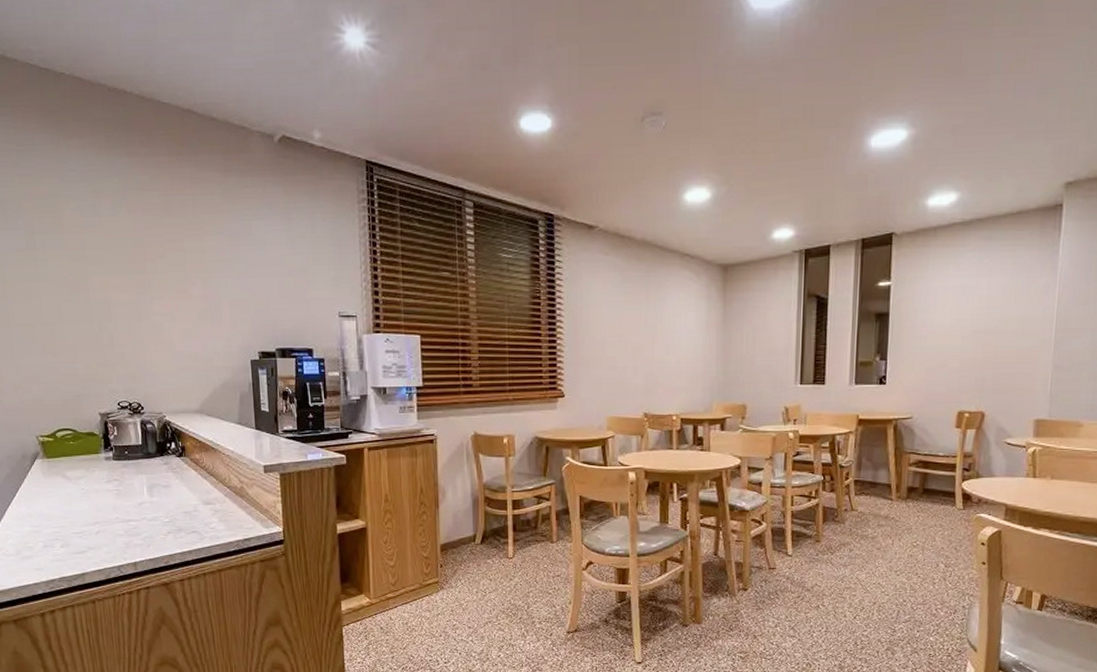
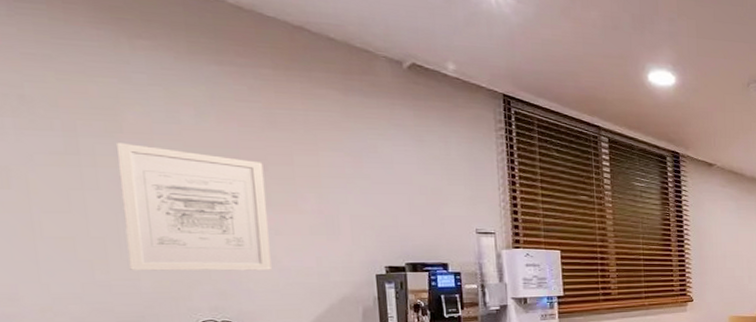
wall art: none [58,237,169,355] -> present [115,142,272,271]

